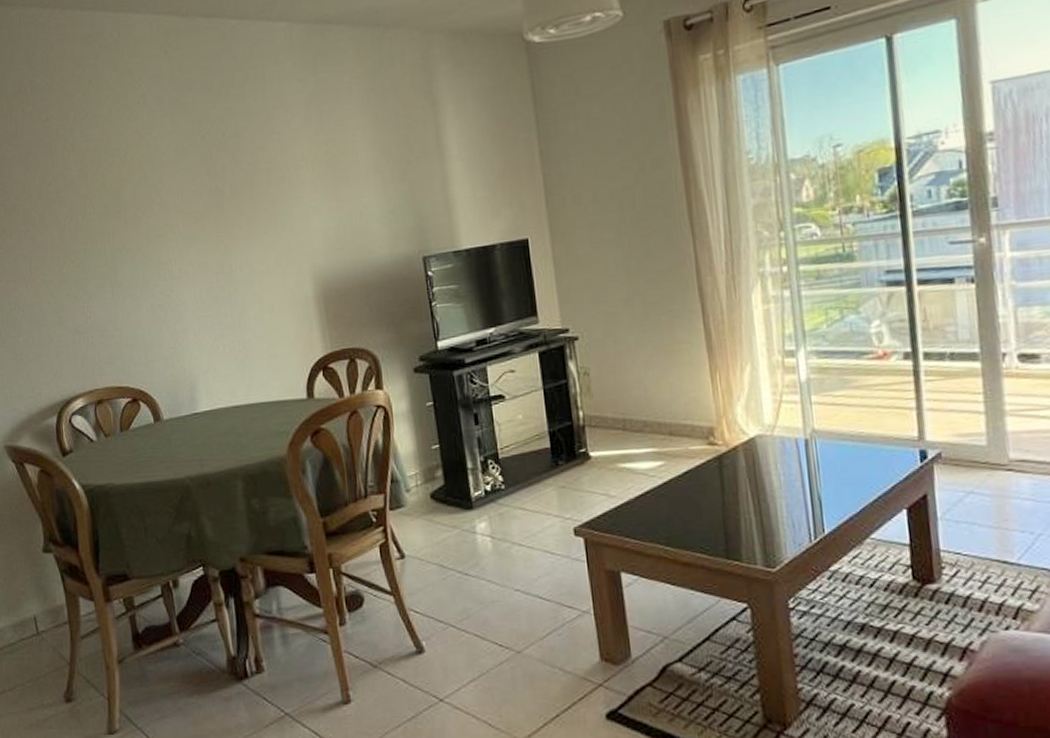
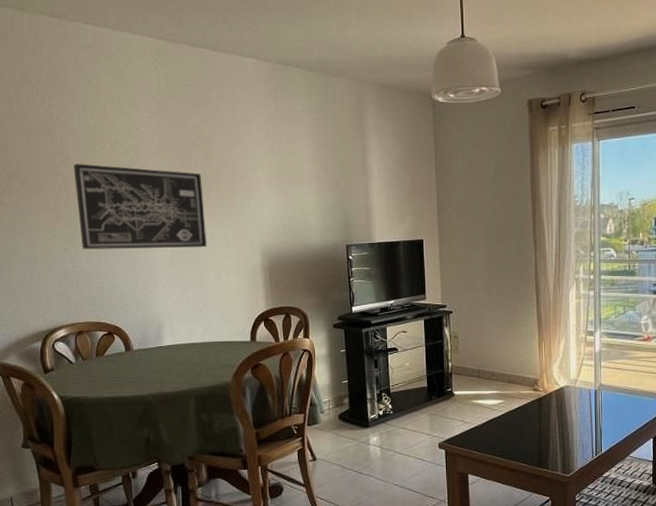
wall art: none [78,181,244,295] -> present [73,164,207,250]

